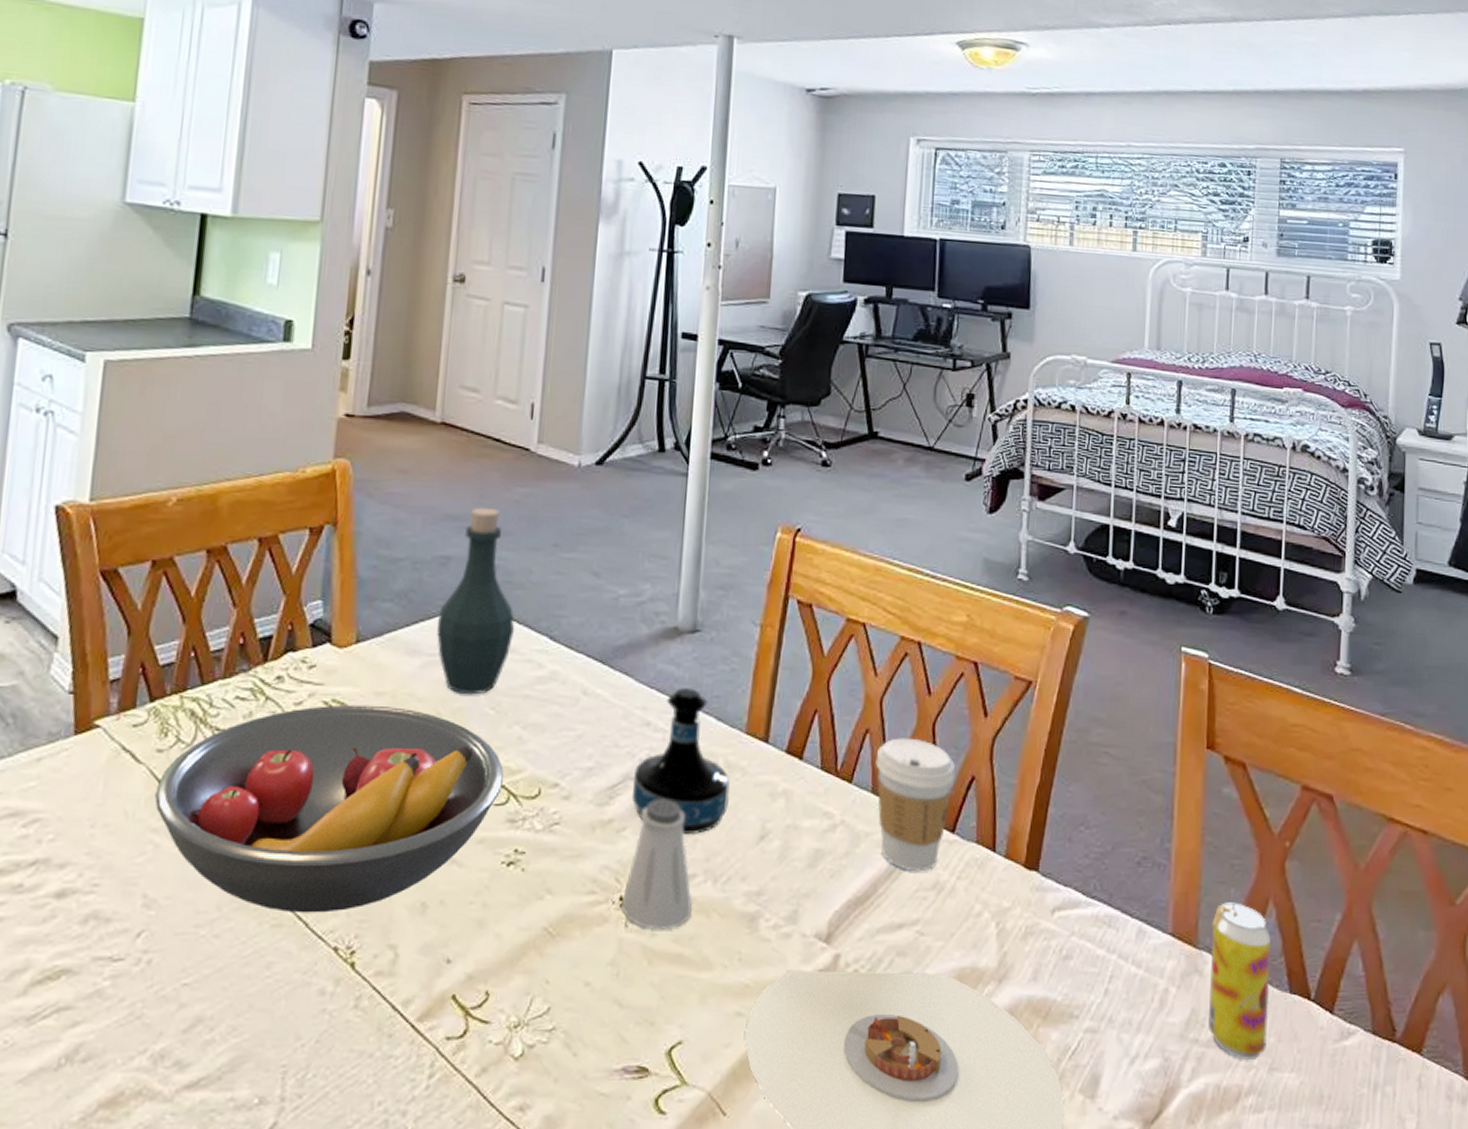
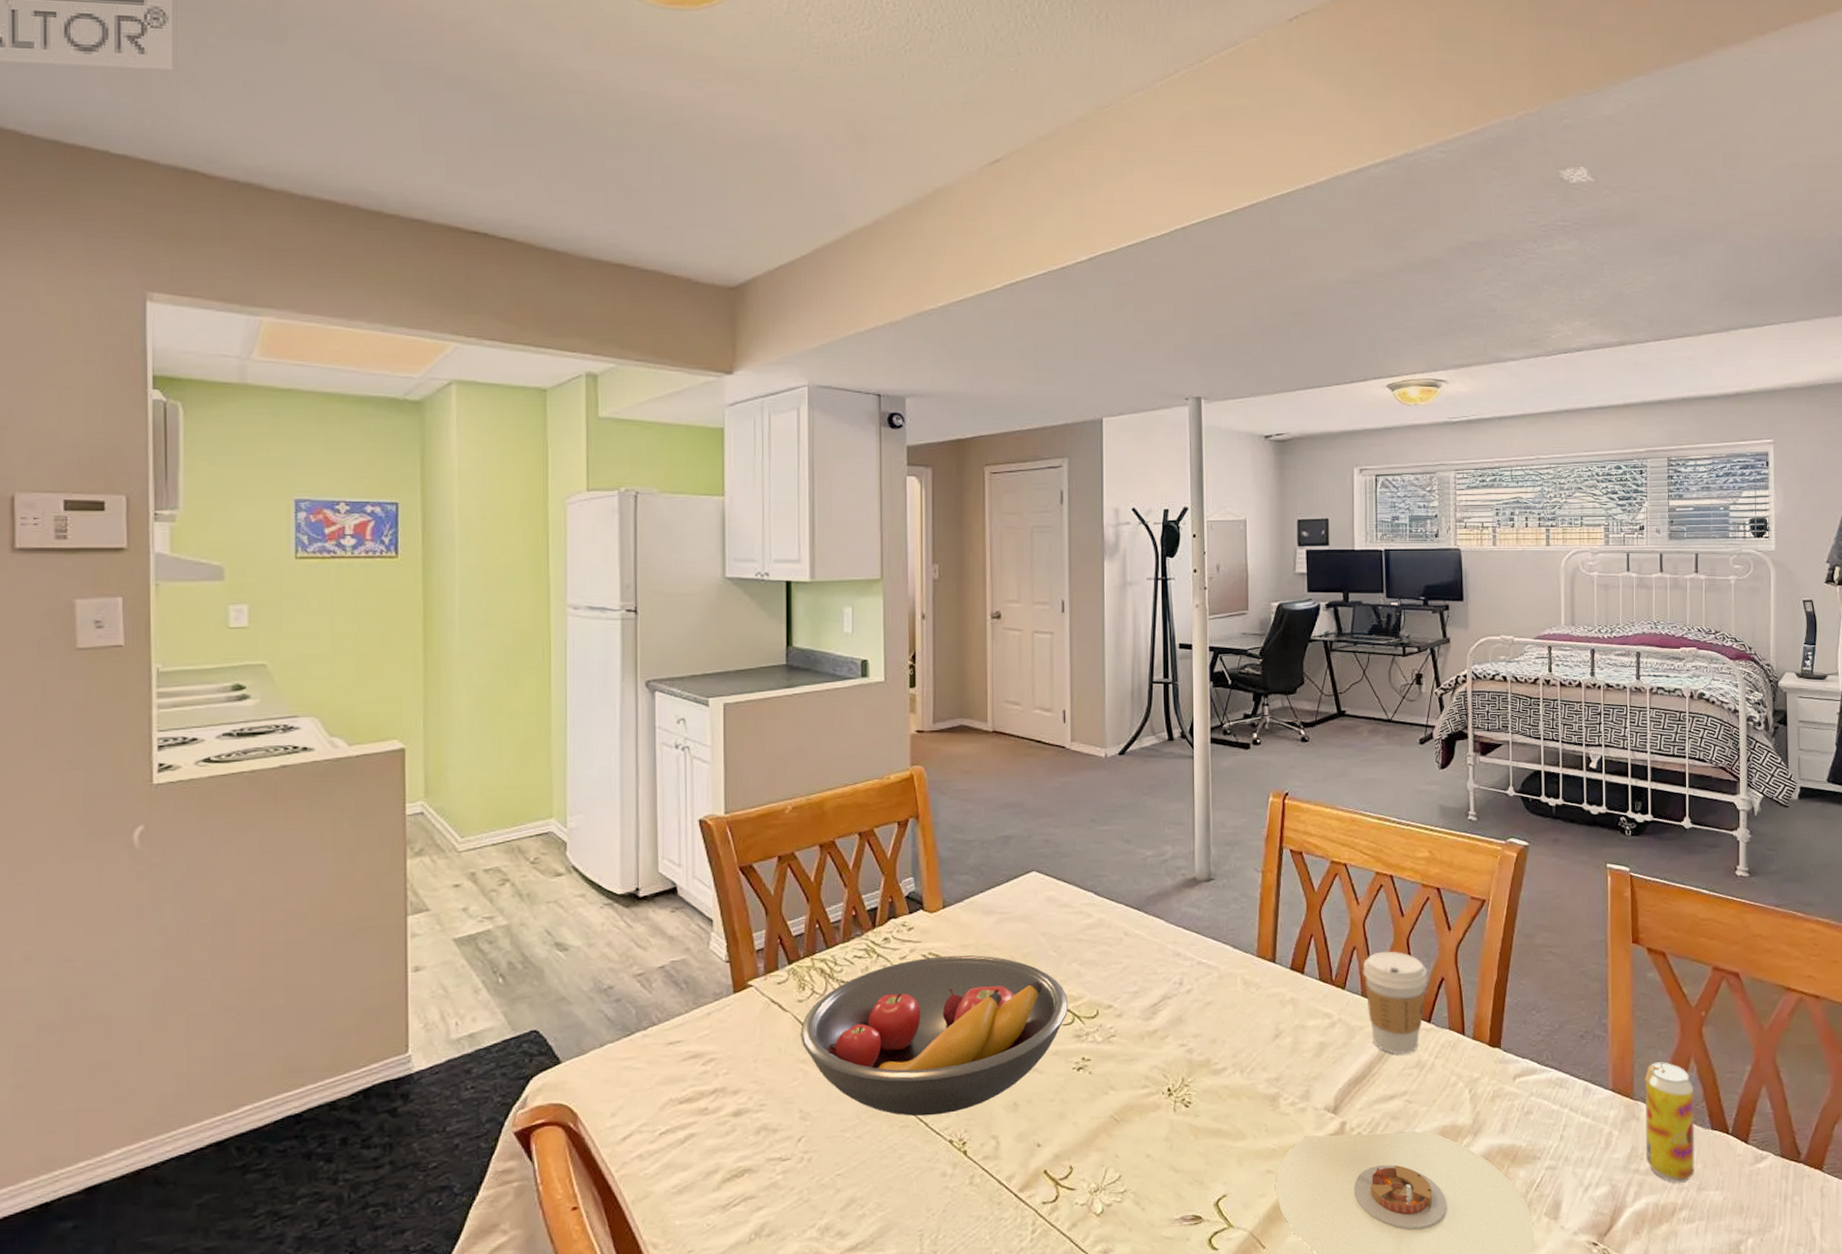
bottle: present [437,507,515,695] -> none [1006,795,1067,942]
saltshaker: present [621,798,692,930] -> none [1170,1011,1225,1112]
tequila bottle: present [633,688,730,836] -> none [1171,924,1247,1038]

